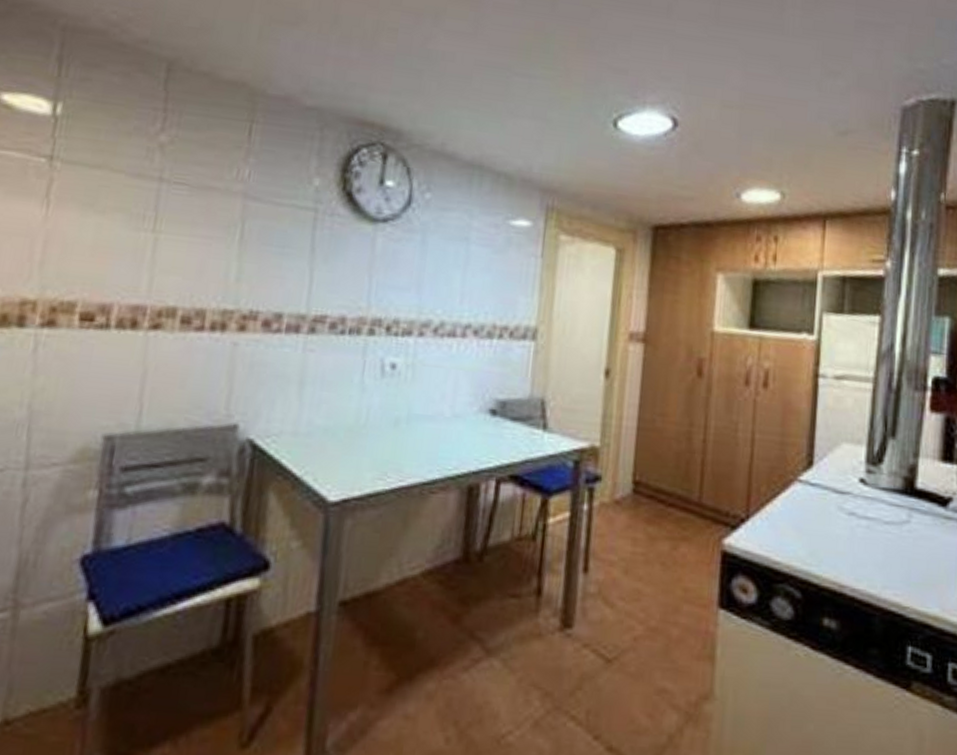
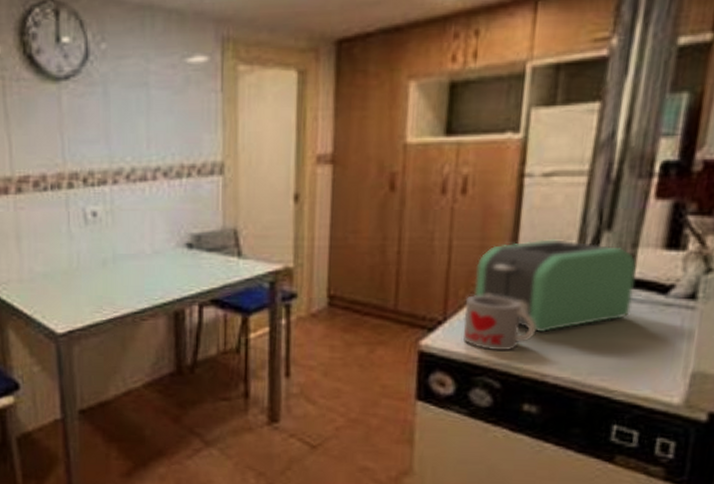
mug: none [764,491,834,557] -> present [462,294,537,351]
toaster: none [776,440,918,539] -> present [475,239,637,333]

